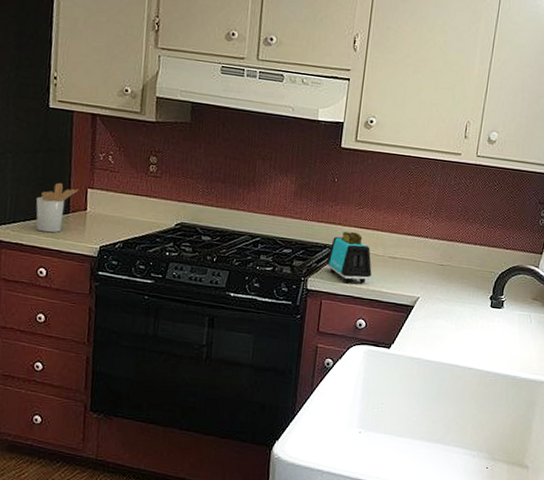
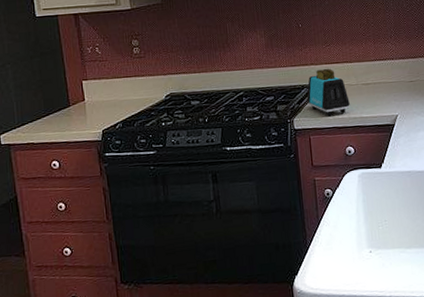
utensil holder: present [35,182,79,233] -> none [38,80,75,129]

